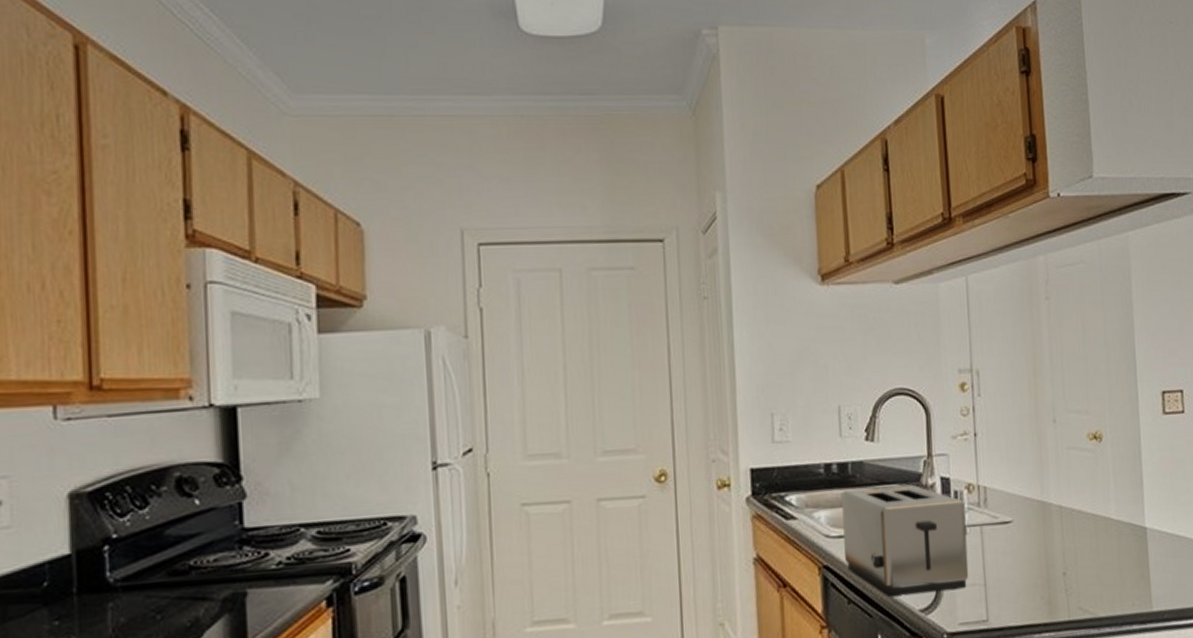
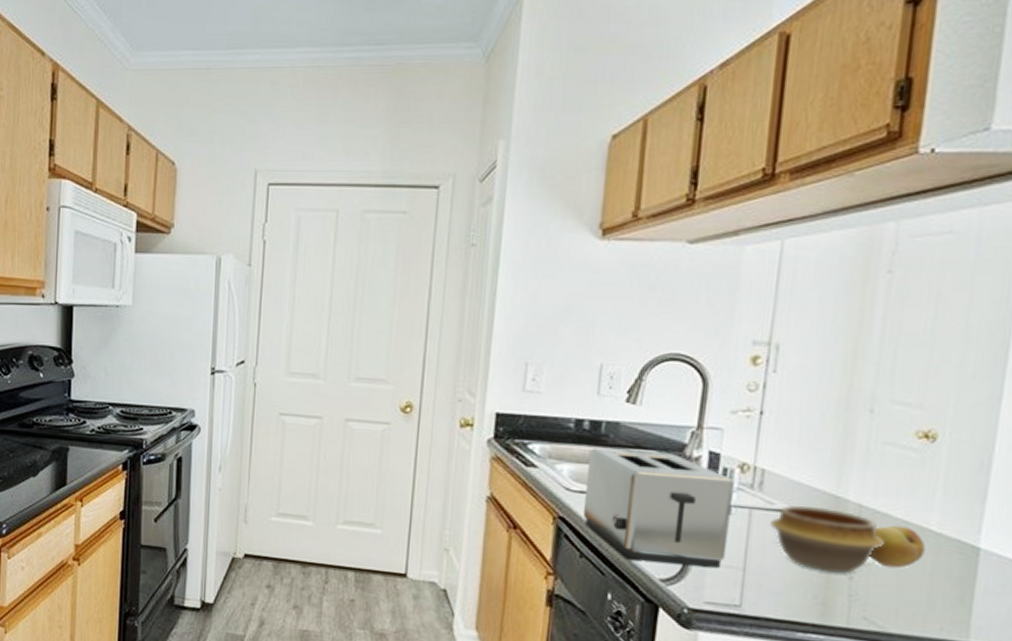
bowl: none [998,514,1082,572] -> present [770,505,884,573]
fruit: none [1073,519,1111,559] -> present [869,525,926,569]

